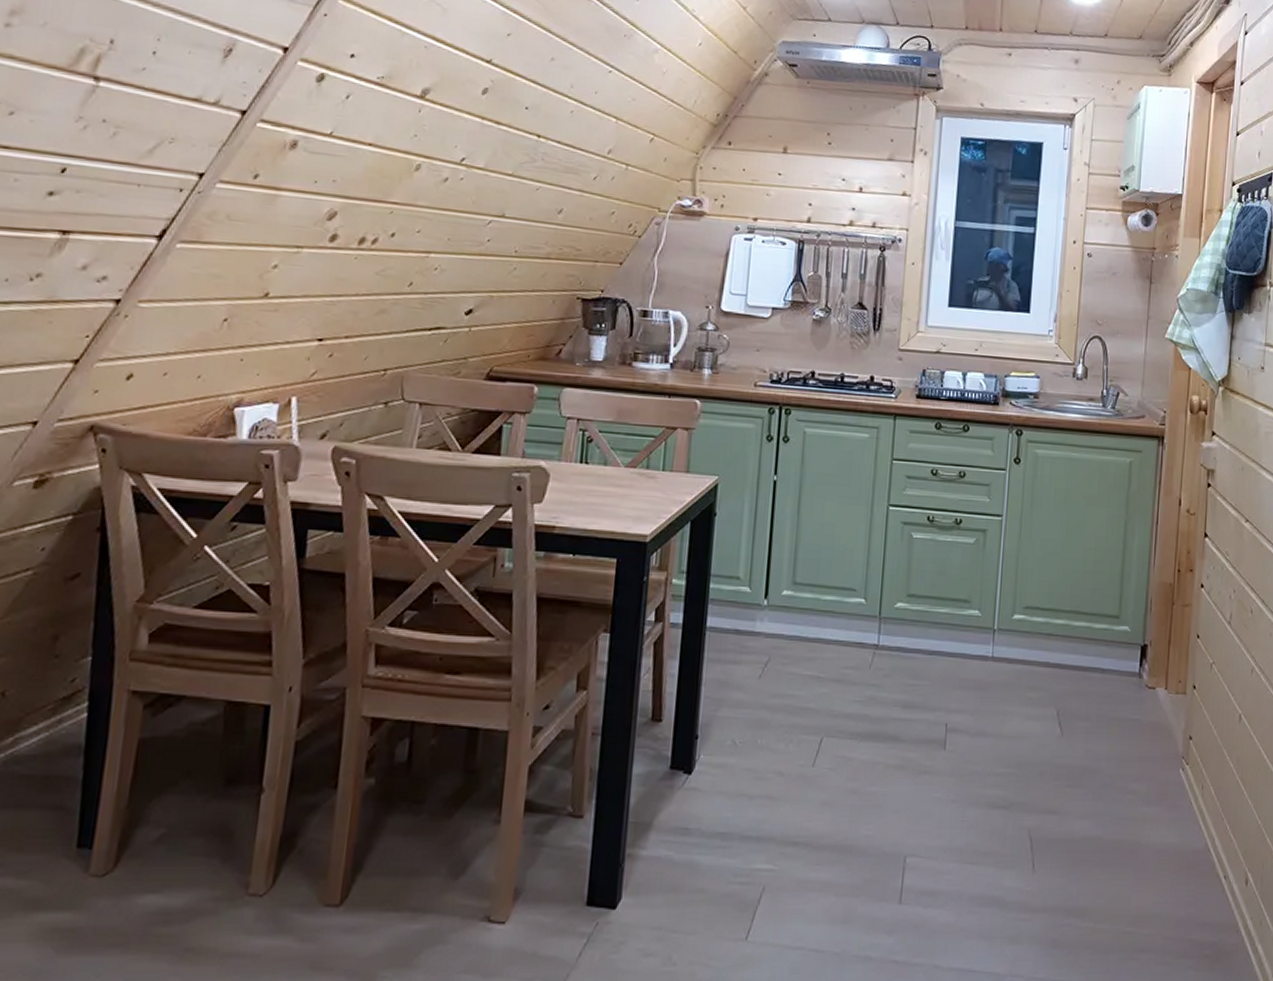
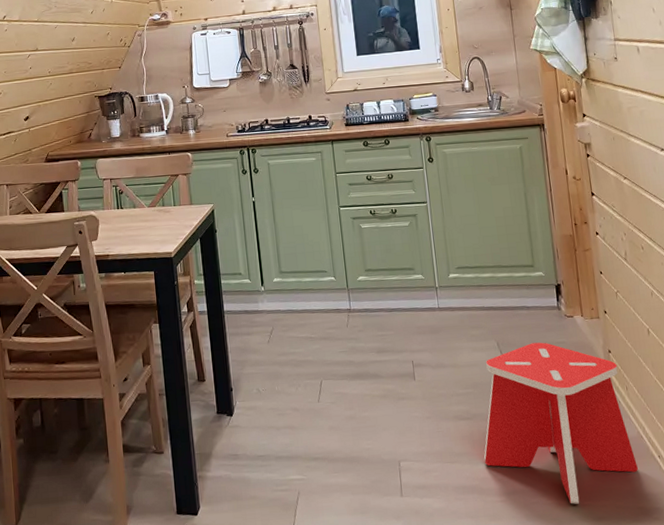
step stool: none [1013,717,1198,930] -> present [483,342,638,504]

